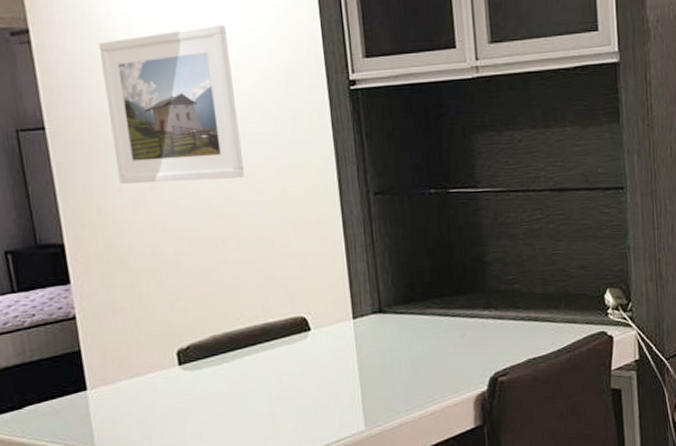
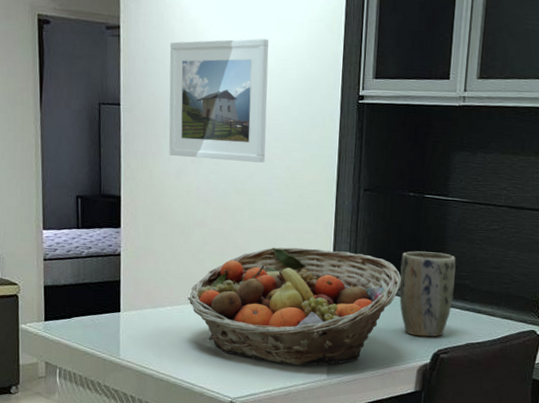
fruit basket: none [173,271,438,422] -> present [188,247,402,366]
plant pot: none [433,256,503,360] -> present [399,251,456,337]

